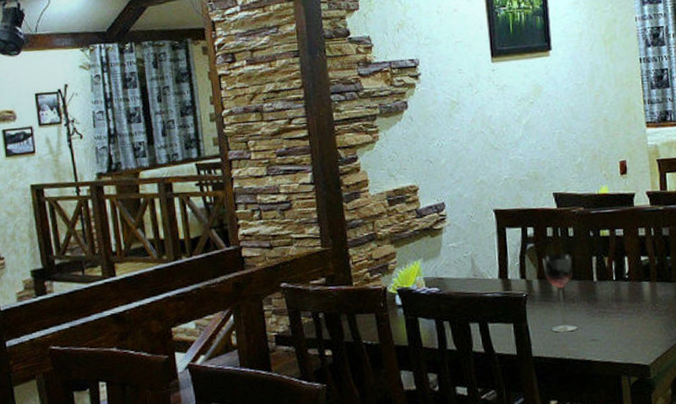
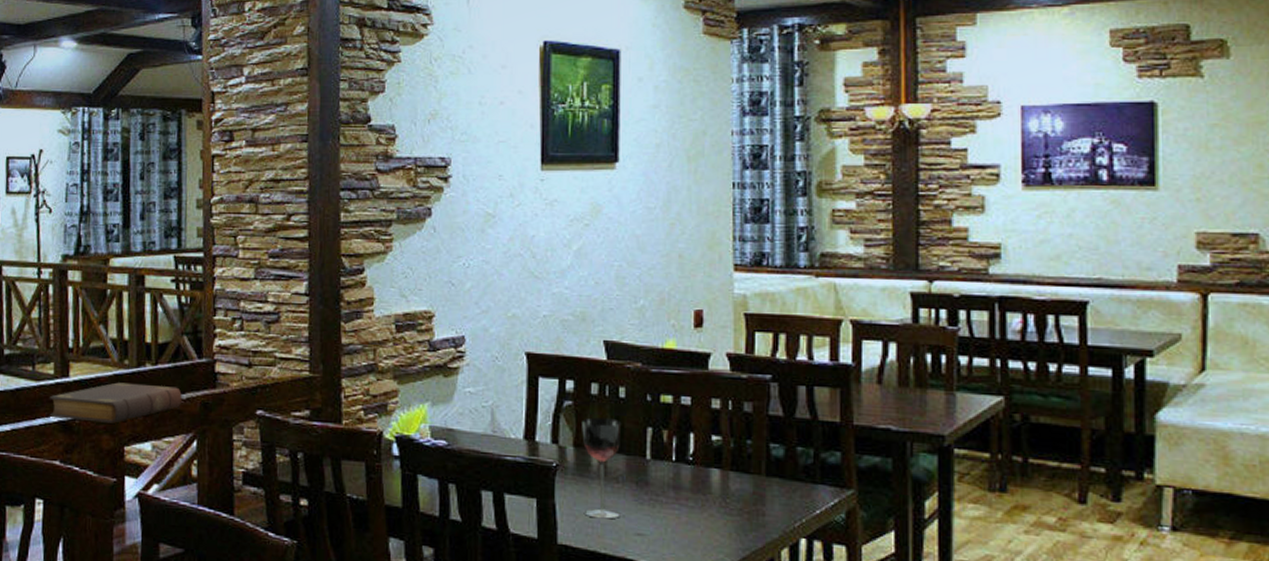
book: none [101,273,217,312] -> present [49,382,182,424]

